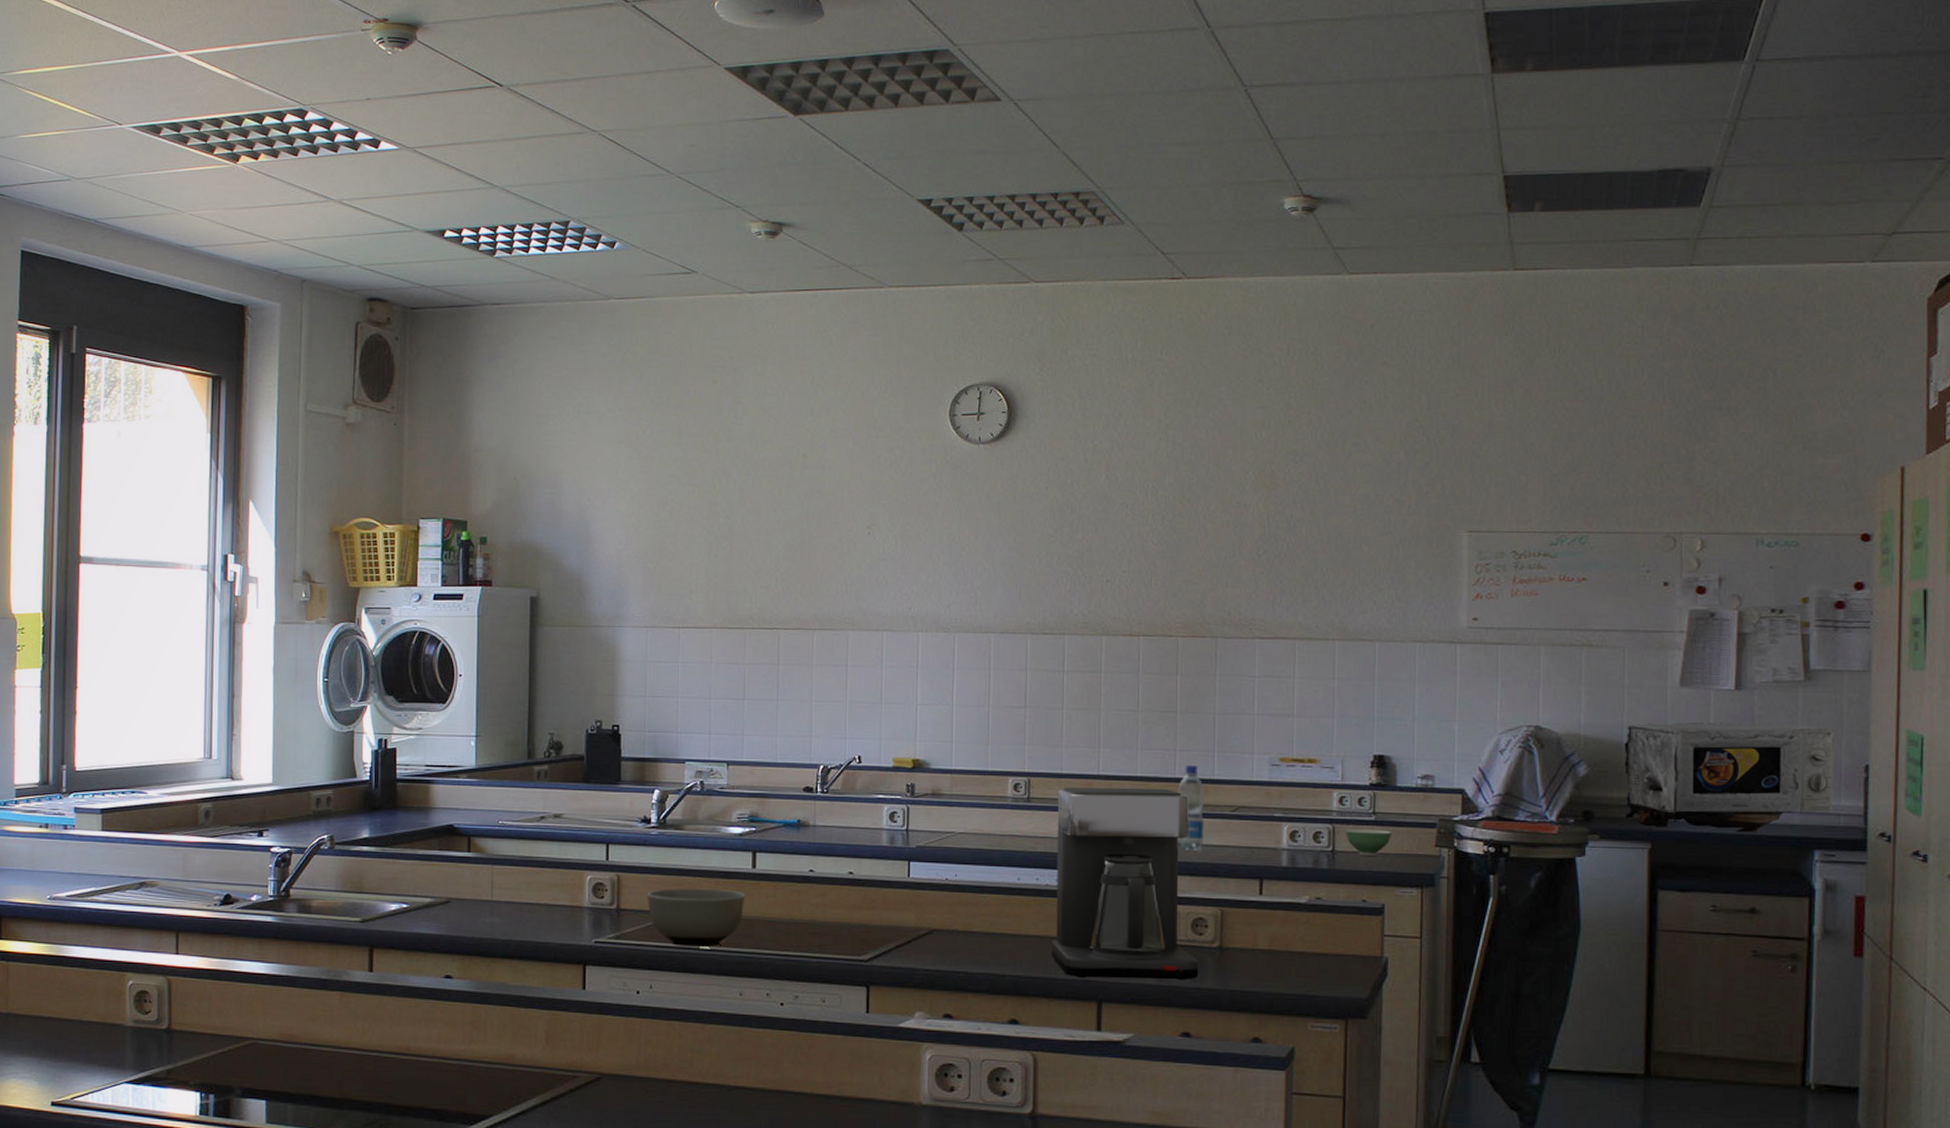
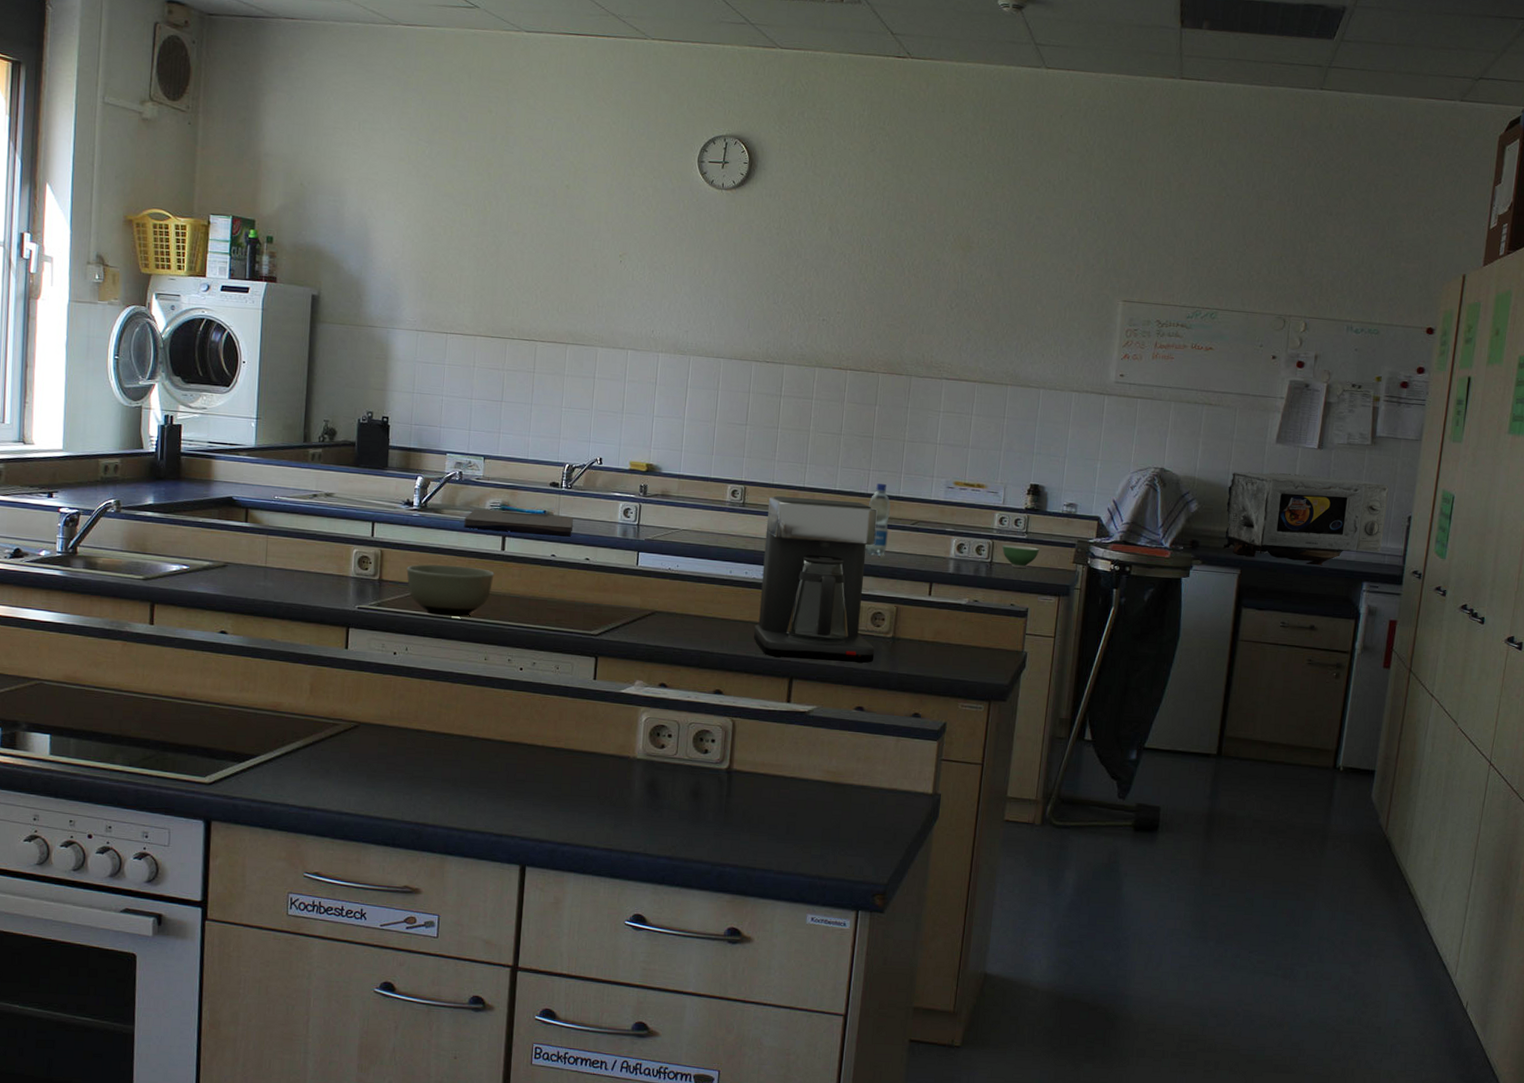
cutting board: none [708,822,832,847] -> present [464,509,573,536]

